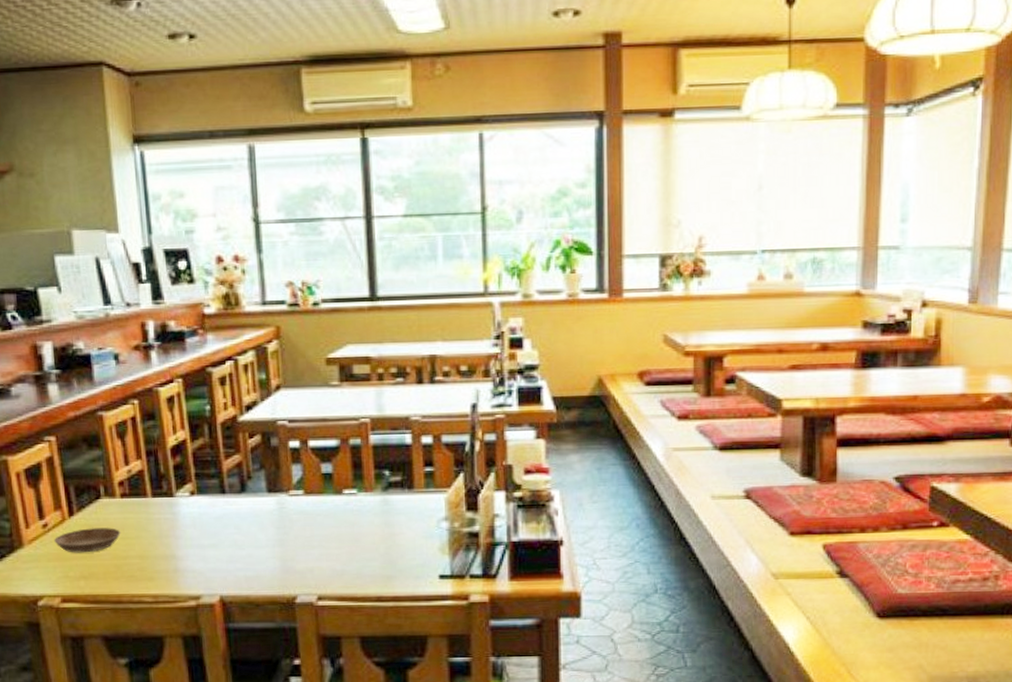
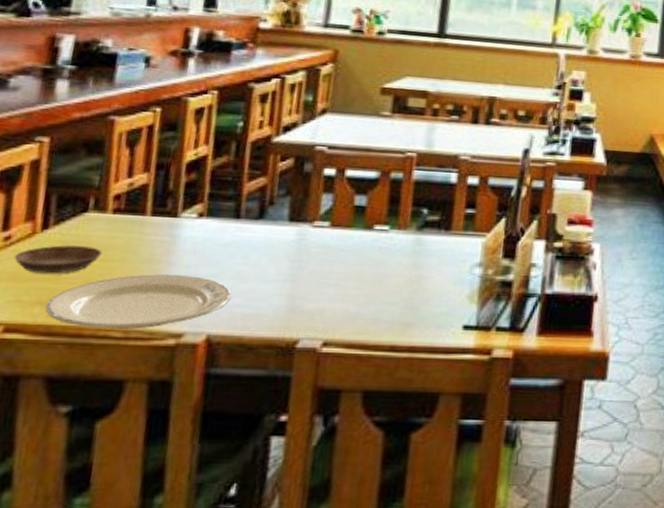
plate: none [88,547,233,595] -> present [45,274,232,329]

